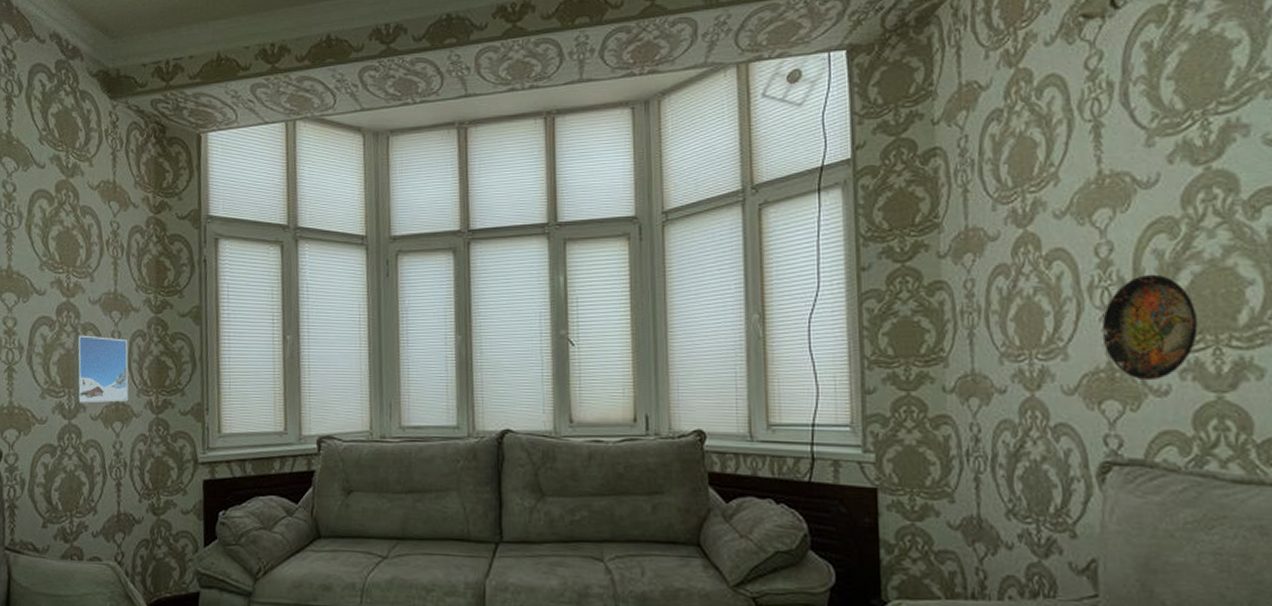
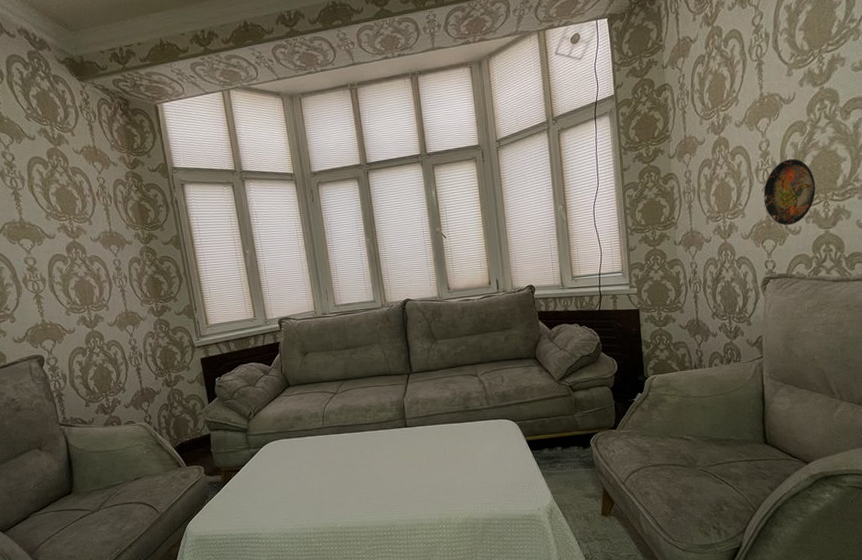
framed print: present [72,335,129,403] -> none [83,265,135,316]

